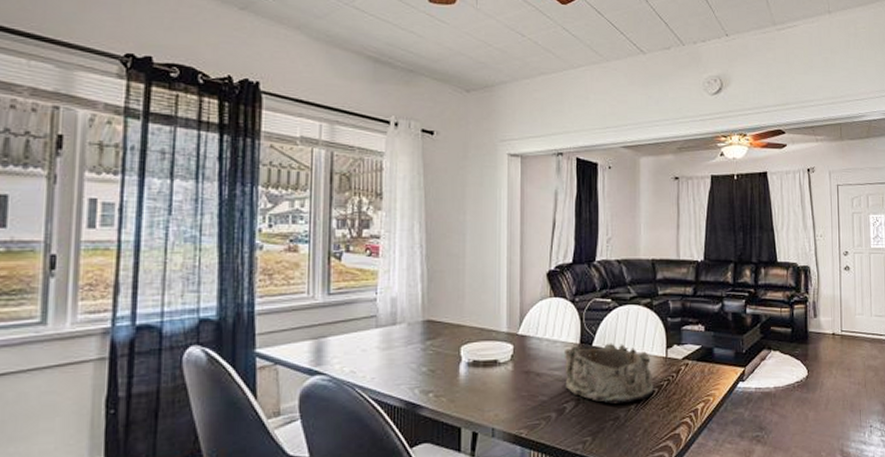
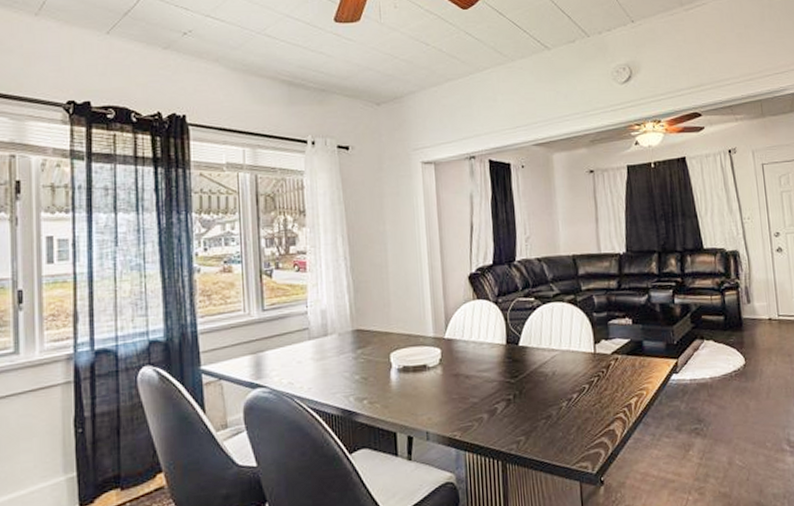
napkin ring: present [565,343,654,404] -> none [492,341,585,403]

